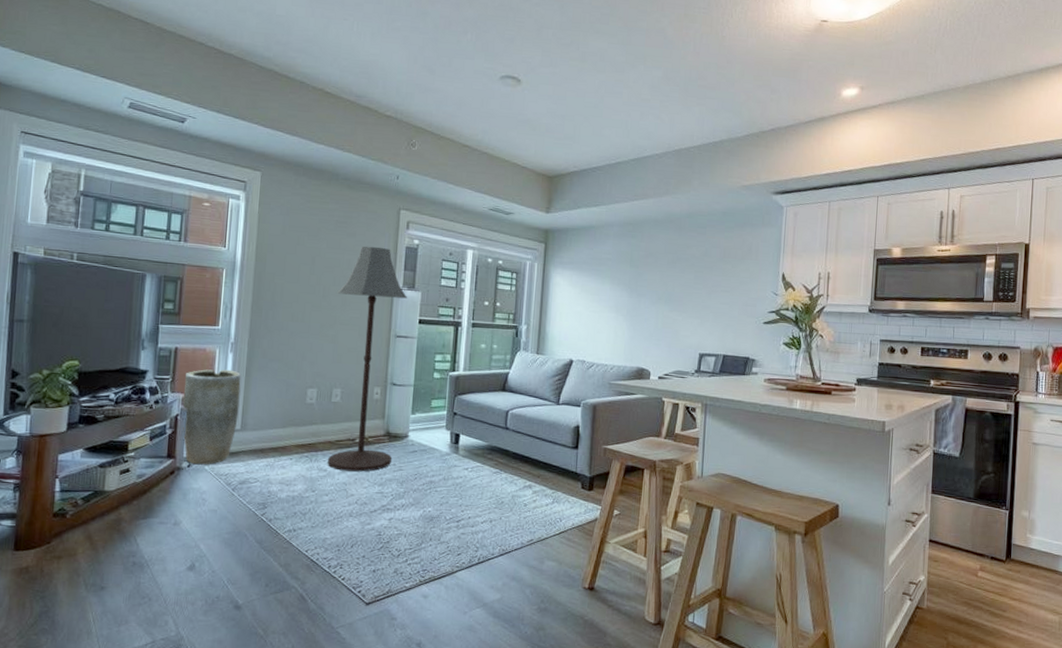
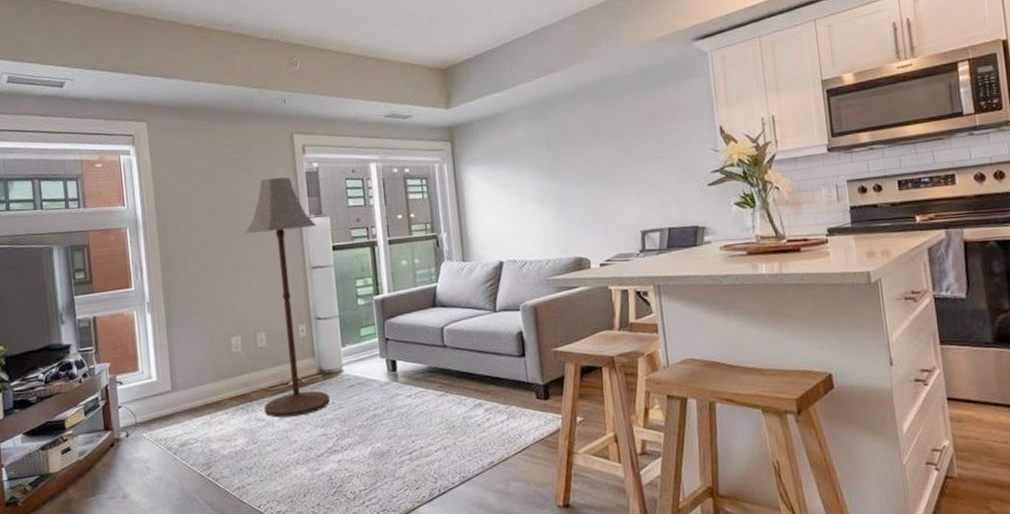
vase: present [182,369,242,465] -> none [107,330,168,433]

